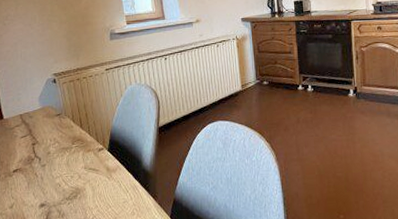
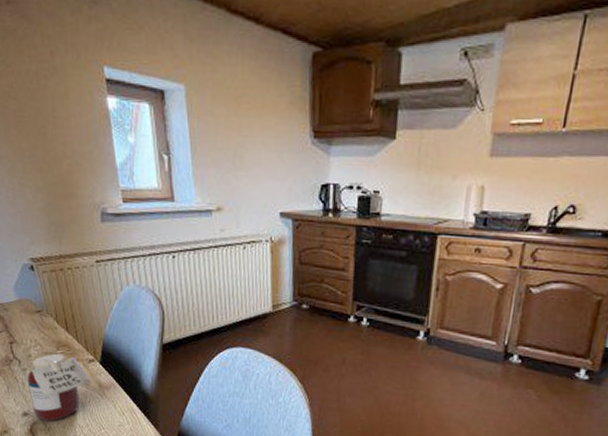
jar: none [45,147,100,209] -> present [27,353,91,421]

